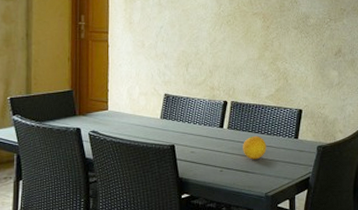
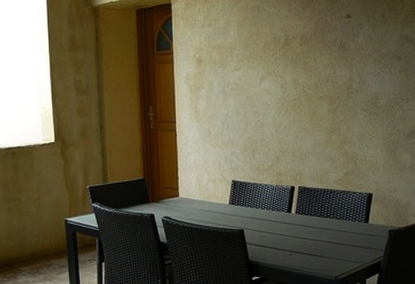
fruit: present [243,135,267,160] -> none [311,220,336,244]

